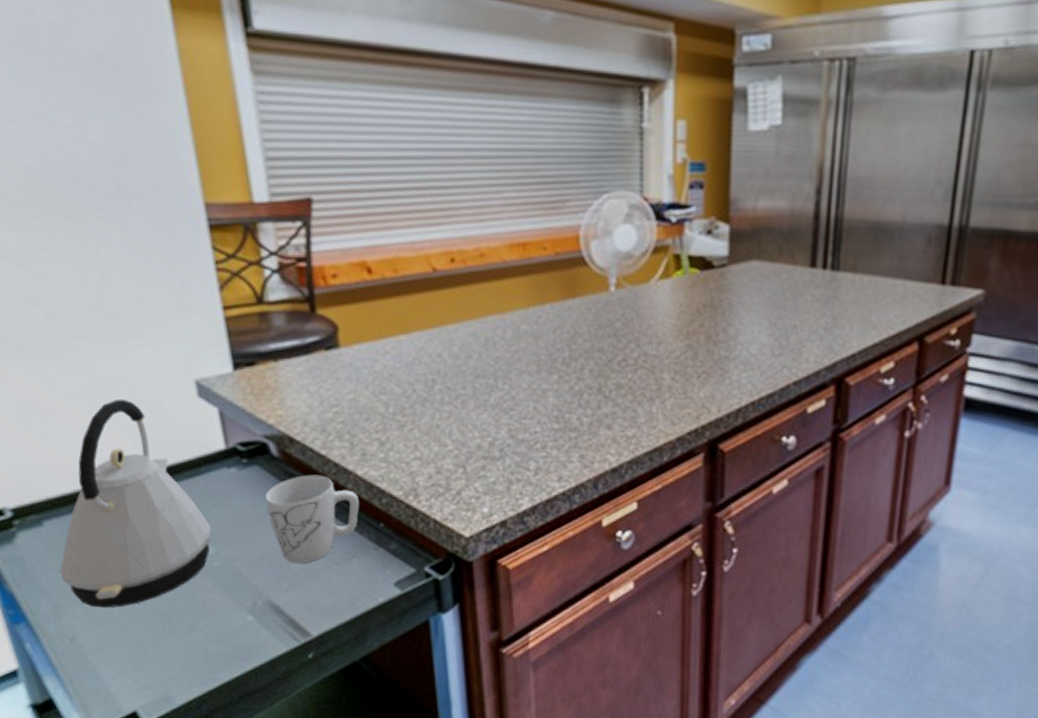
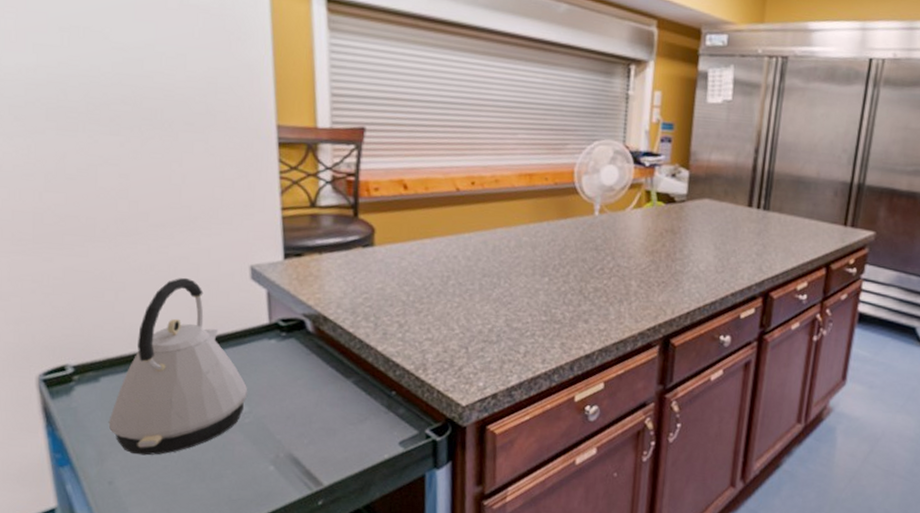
mug: present [264,474,360,564] -> none [297,348,377,423]

